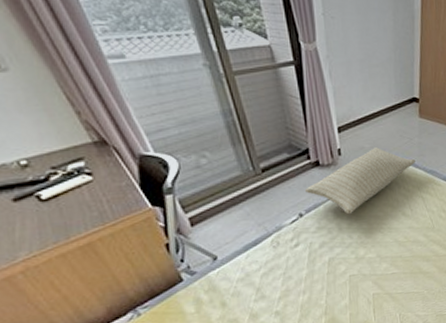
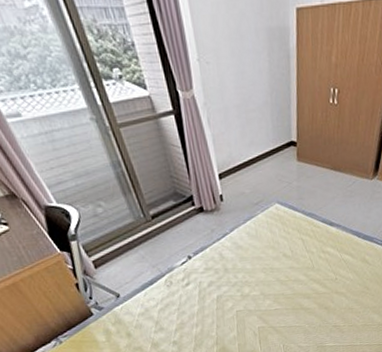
pillow: present [305,147,415,215] -> none [192,192,295,257]

